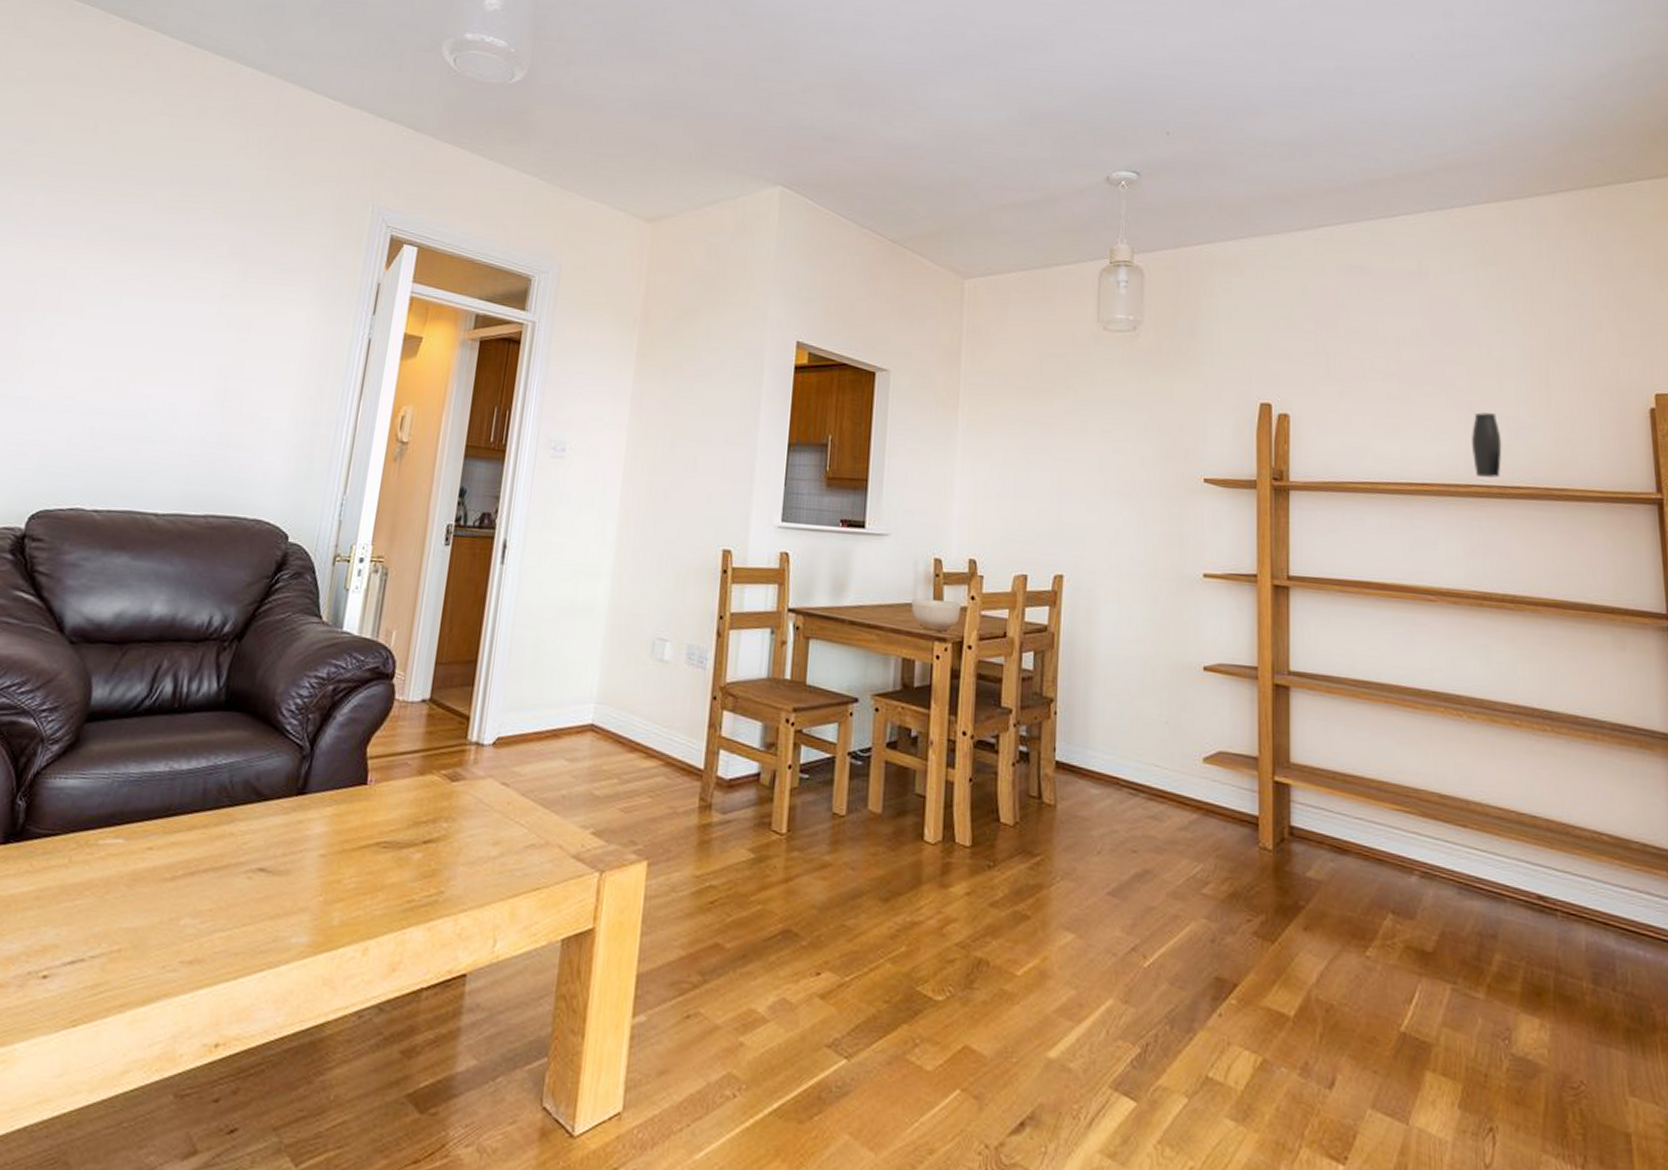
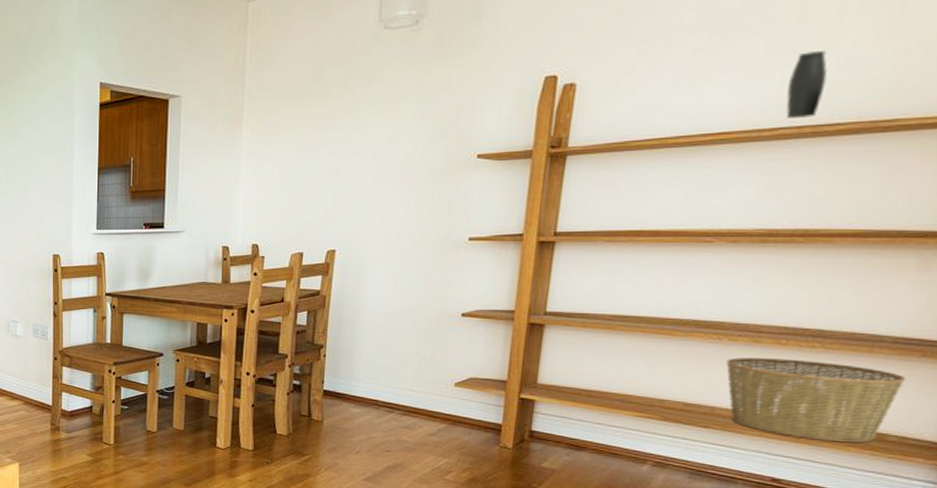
bowl: present [911,598,962,632] -> none [203,278,246,301]
basket: none [1470,739,1631,851] -> present [726,358,906,443]

